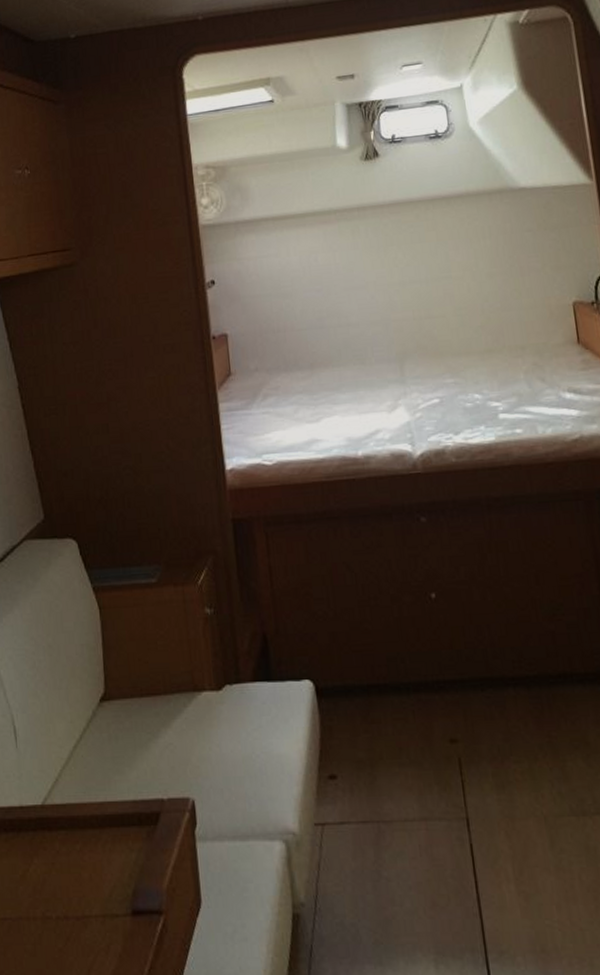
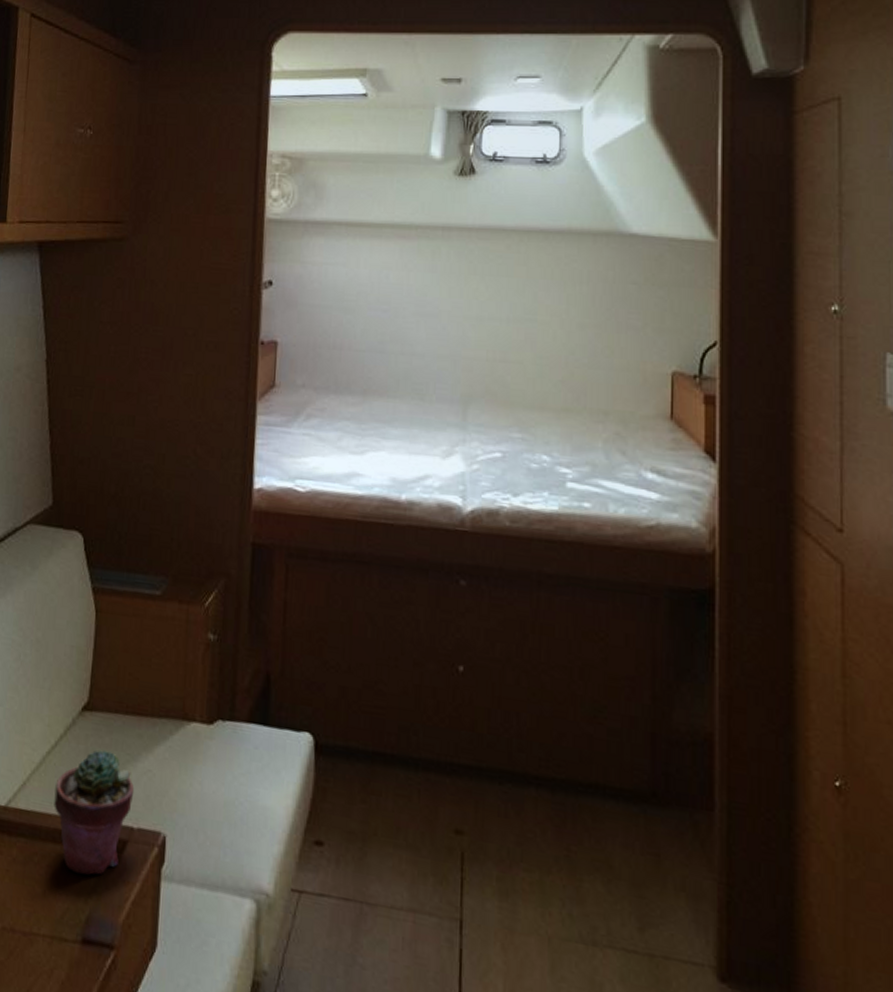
potted succulent: none [86,734,160,853] -> present [54,750,135,875]

